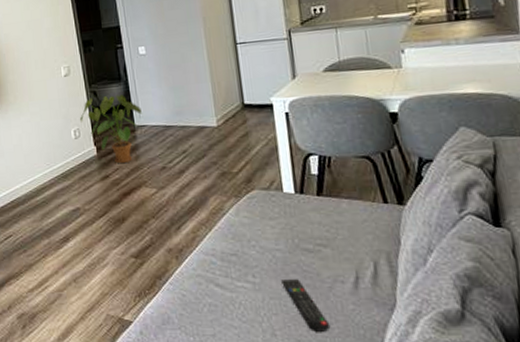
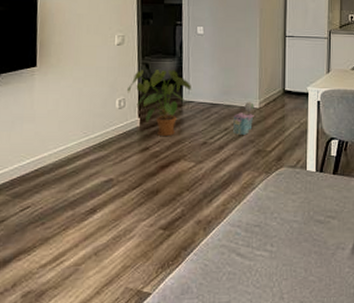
toy house: none [190,119,213,158] -> present [233,101,254,136]
remote control: present [281,279,331,332] -> none [294,247,329,293]

